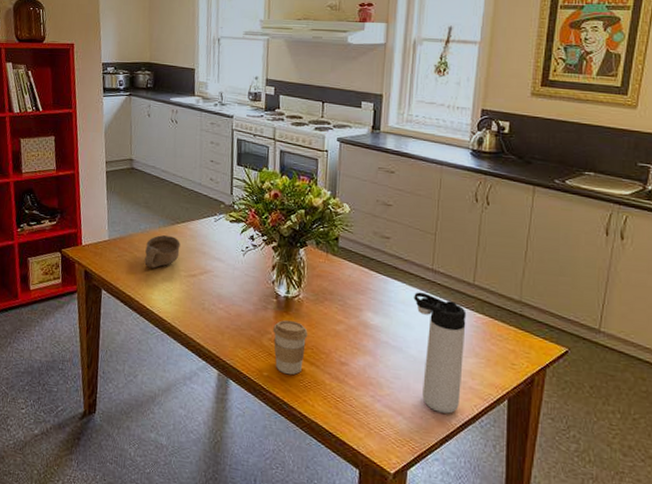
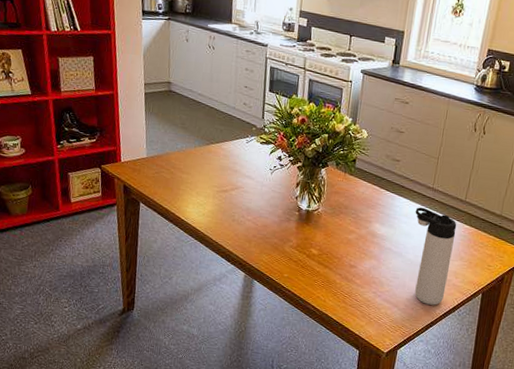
bowl: present [144,235,180,268] -> none [180,154,214,184]
coffee cup: present [273,320,308,375] -> none [294,230,324,276]

